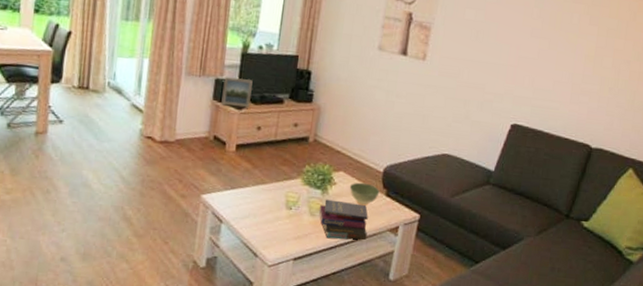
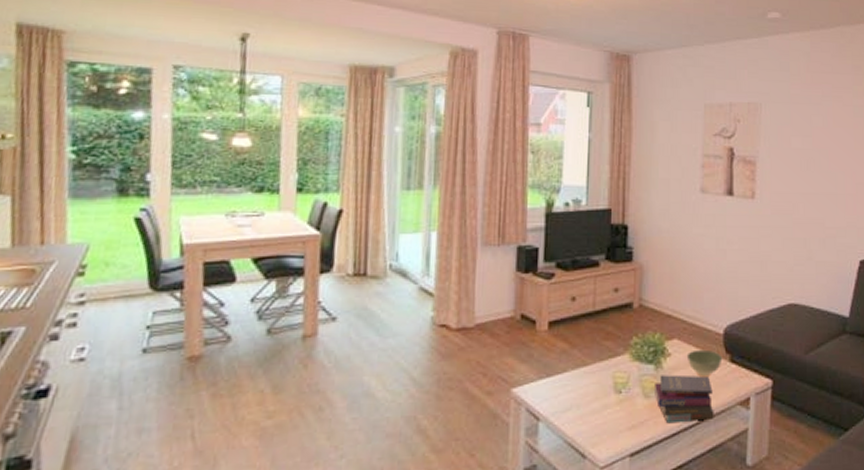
picture frame: present [221,77,253,108] -> none [526,243,561,277]

